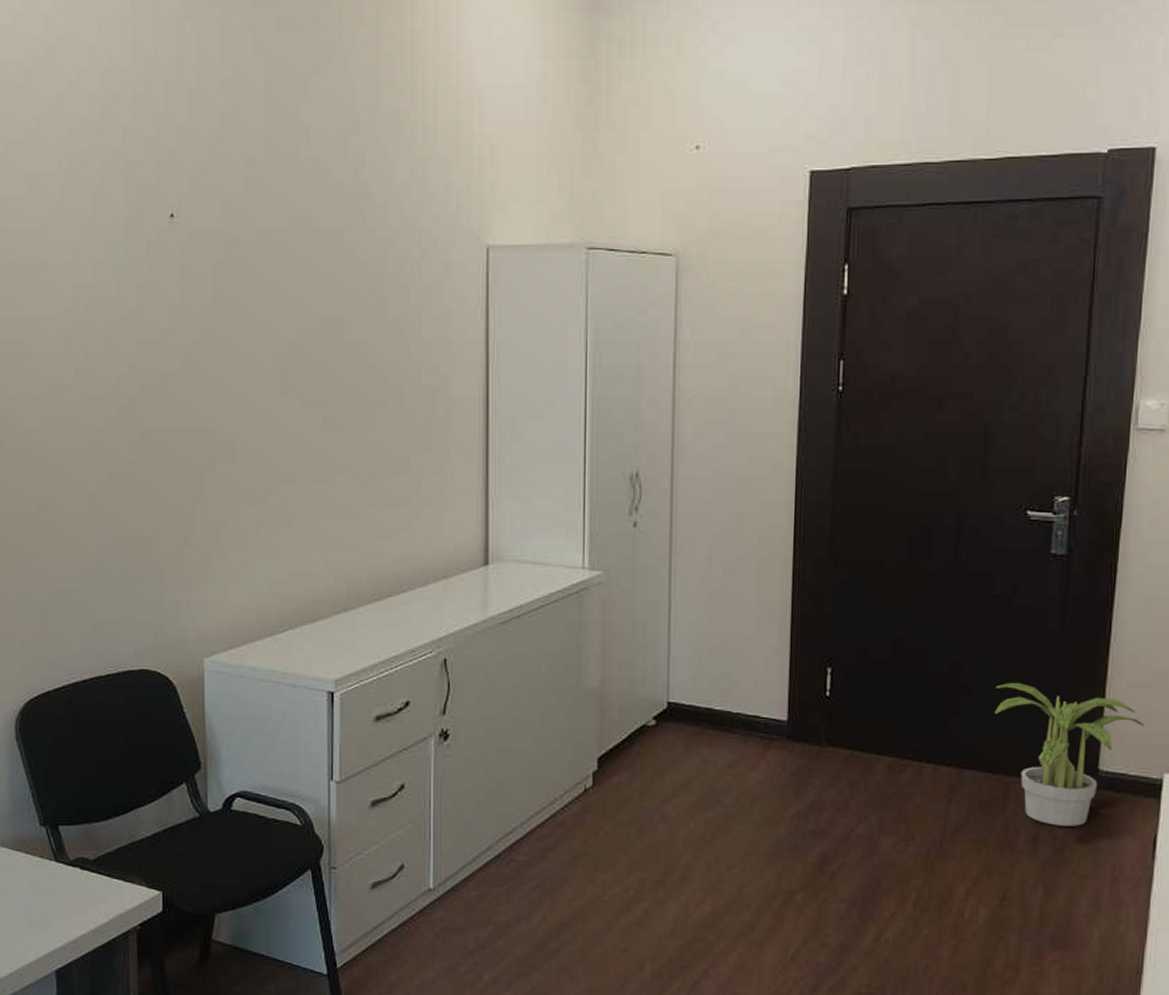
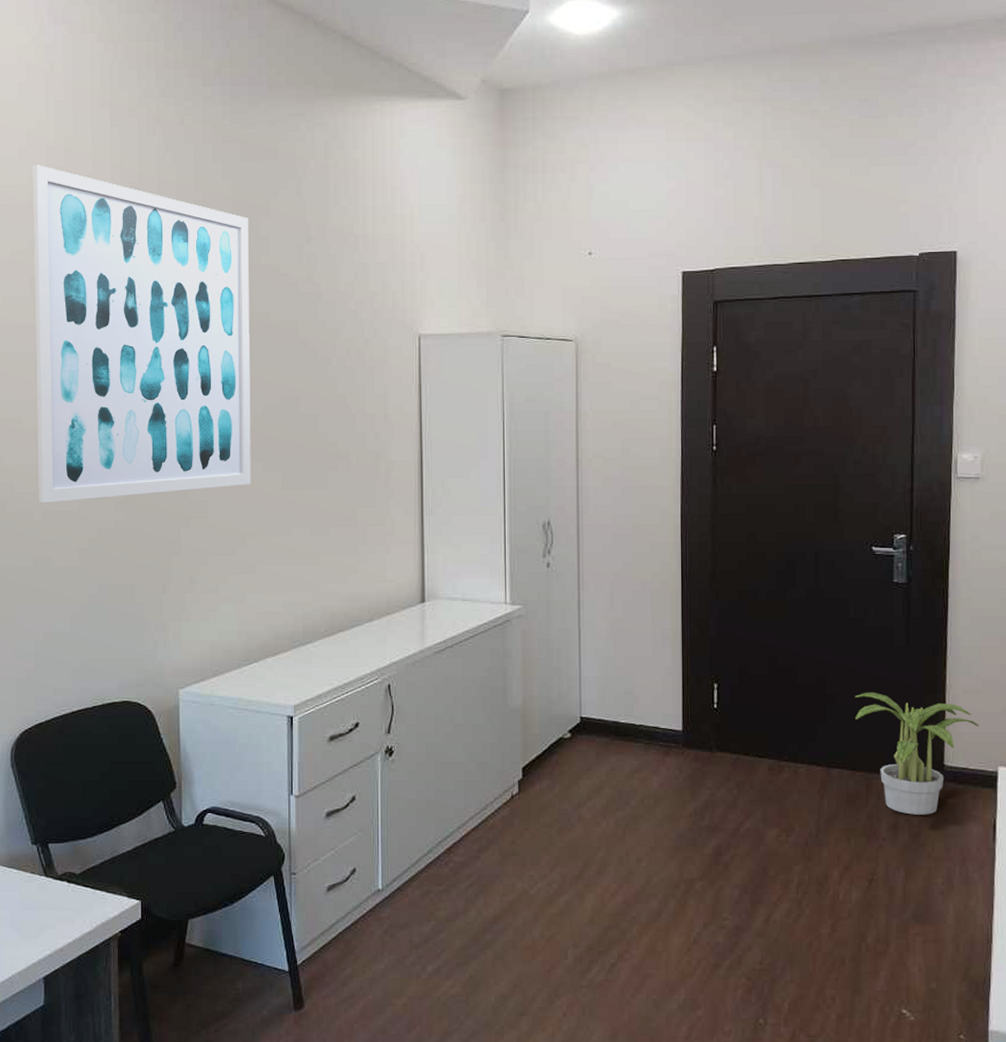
wall art: none [28,34,287,441] -> present [32,165,251,504]

